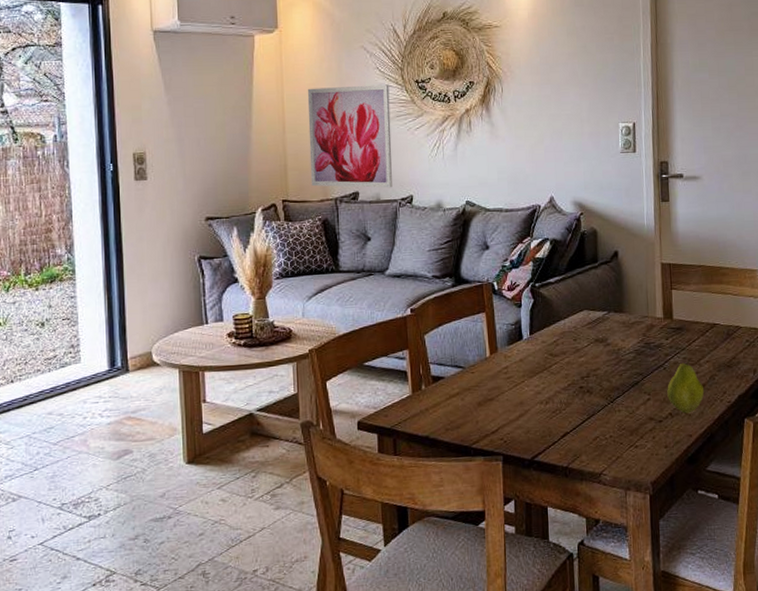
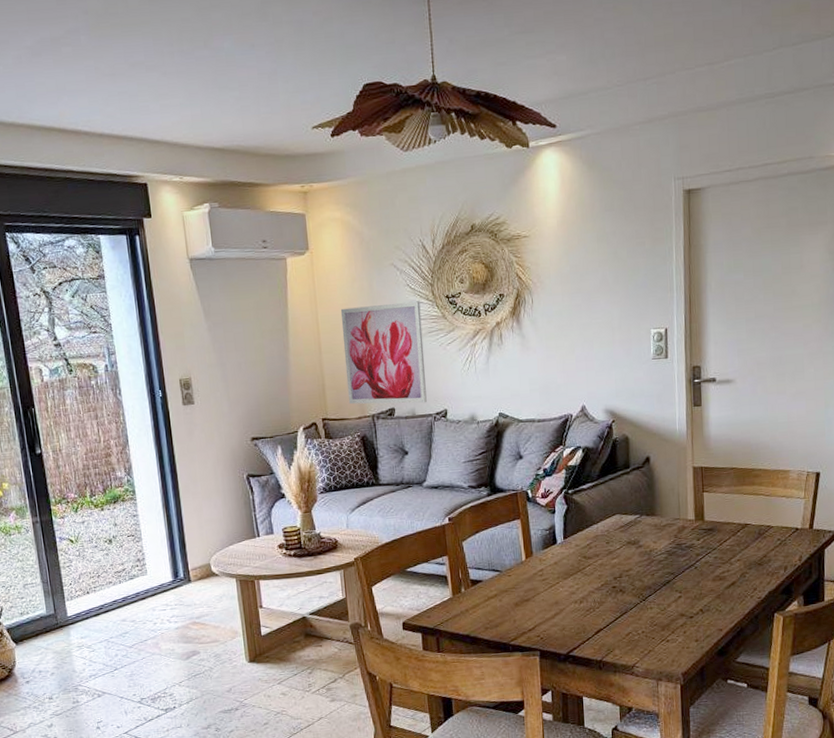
fruit: present [667,359,705,414] -> none [698,559,735,610]

